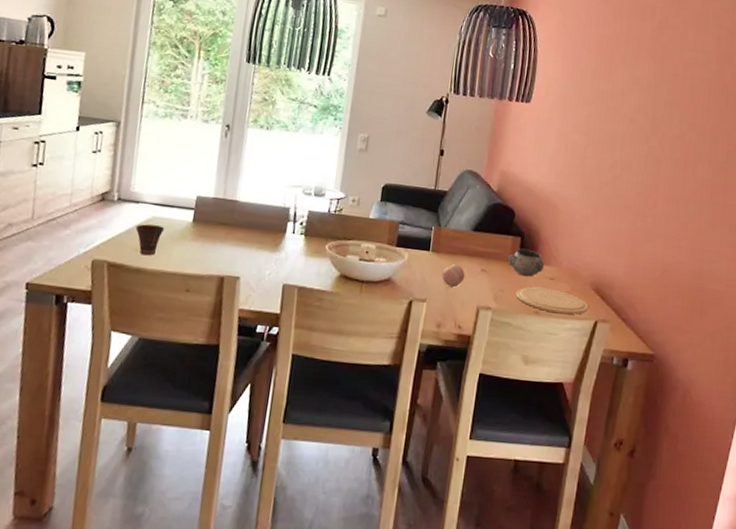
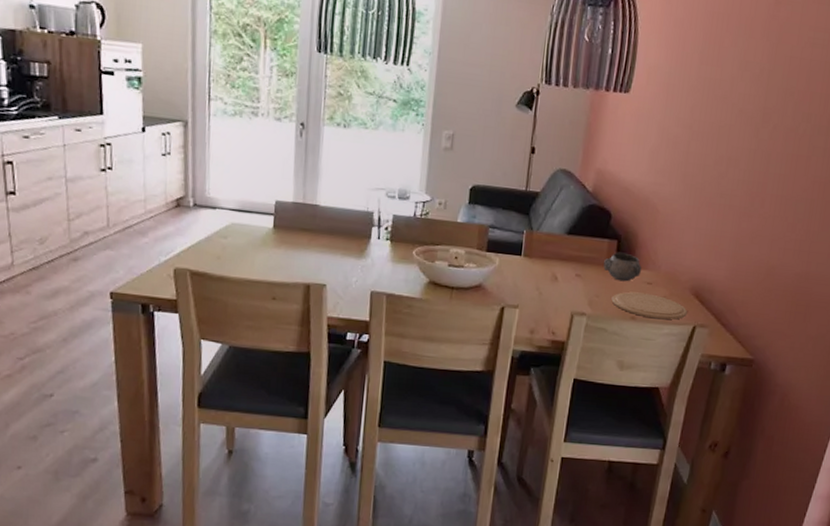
cup: present [135,224,165,256] -> none [215,230,245,264]
apple: present [442,263,465,288] -> none [534,268,559,294]

